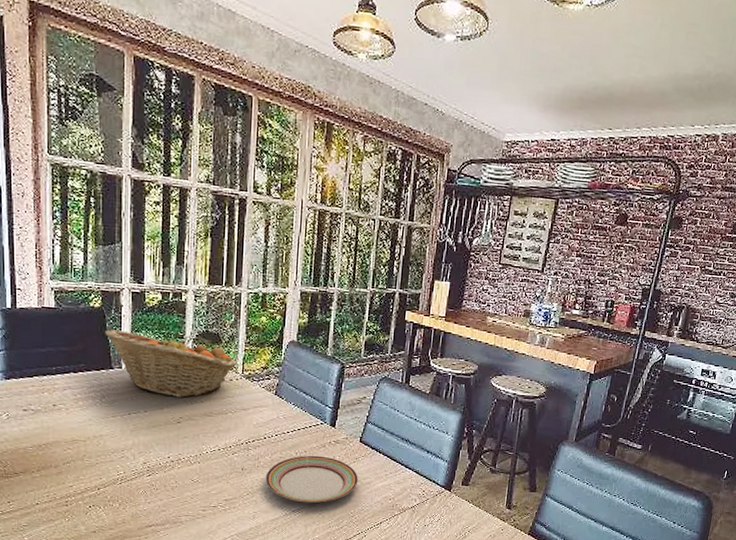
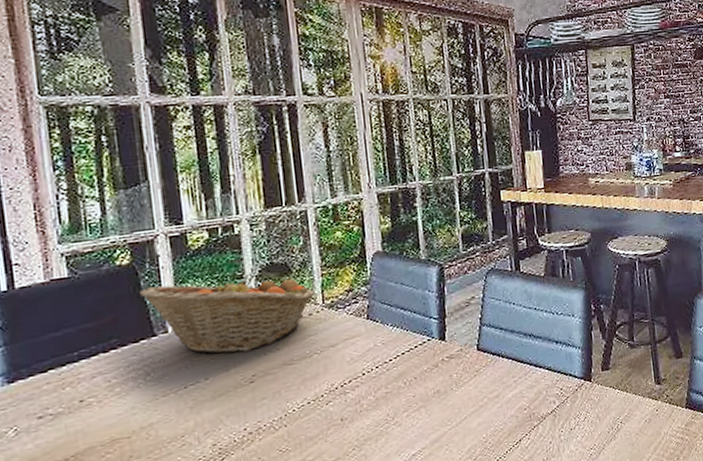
plate: present [265,455,358,503] -> none [372,377,484,443]

